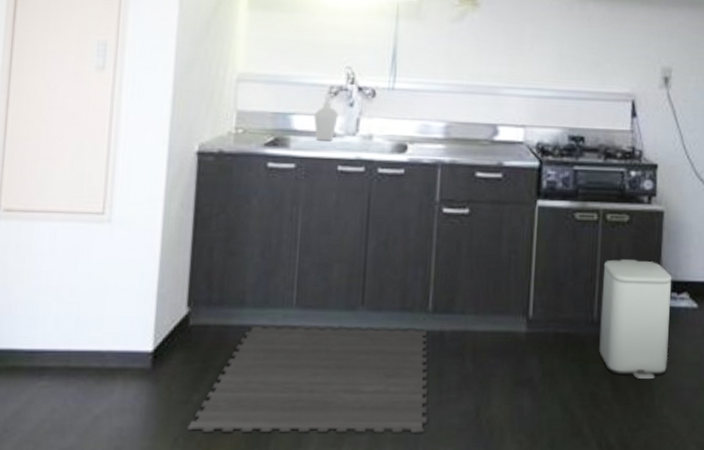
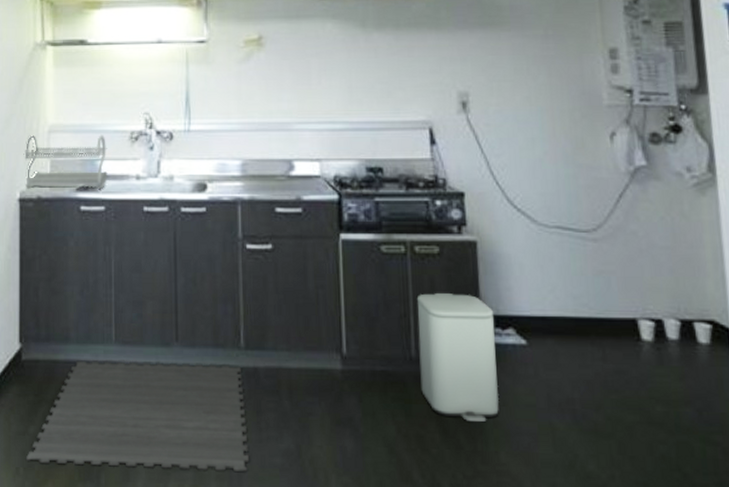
dish rack: none [205,83,303,145] -> present [23,134,108,189]
soap bottle: present [314,95,338,141] -> none [118,140,140,184]

